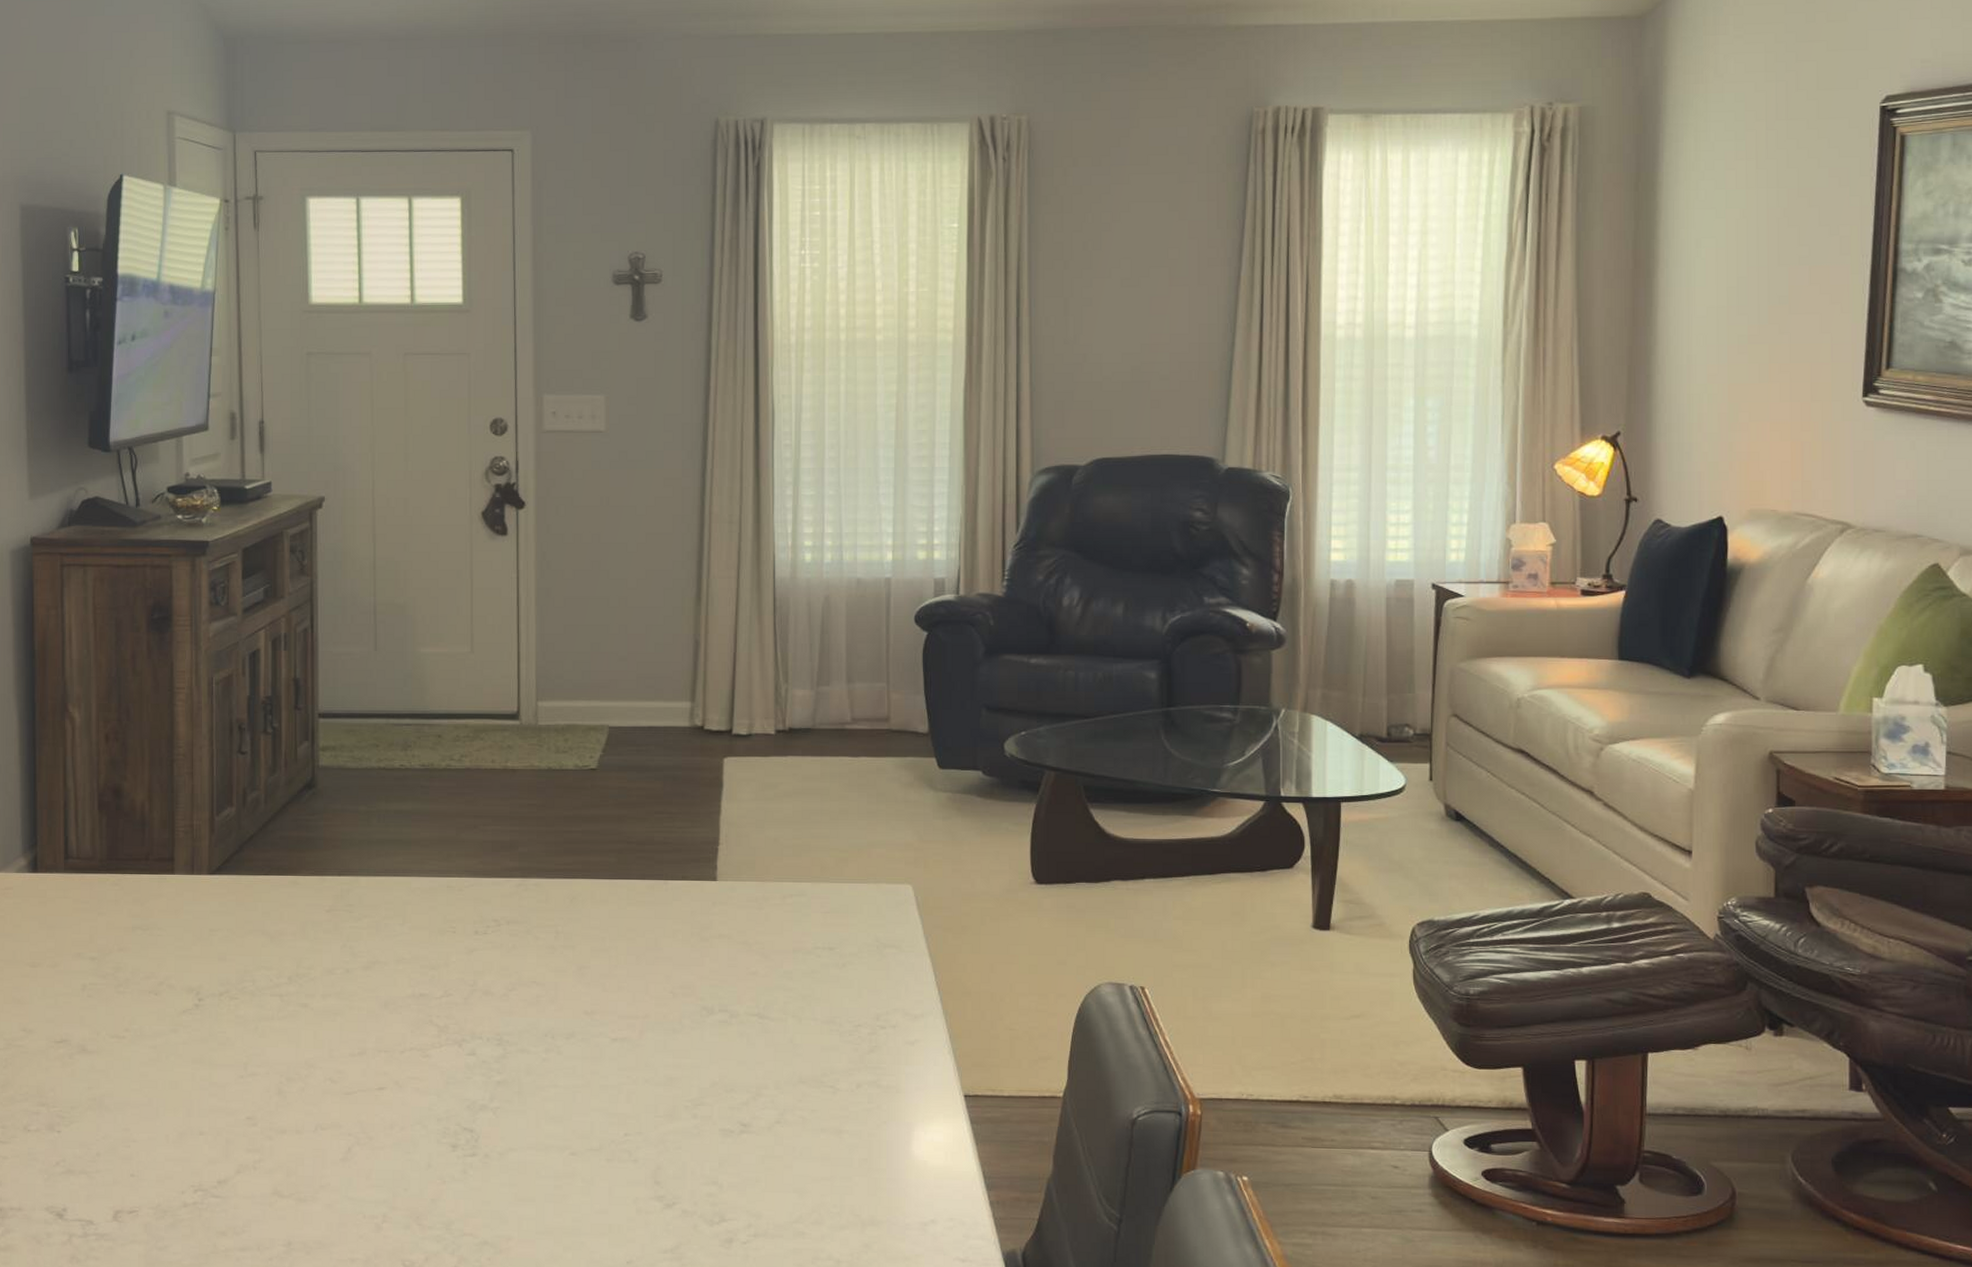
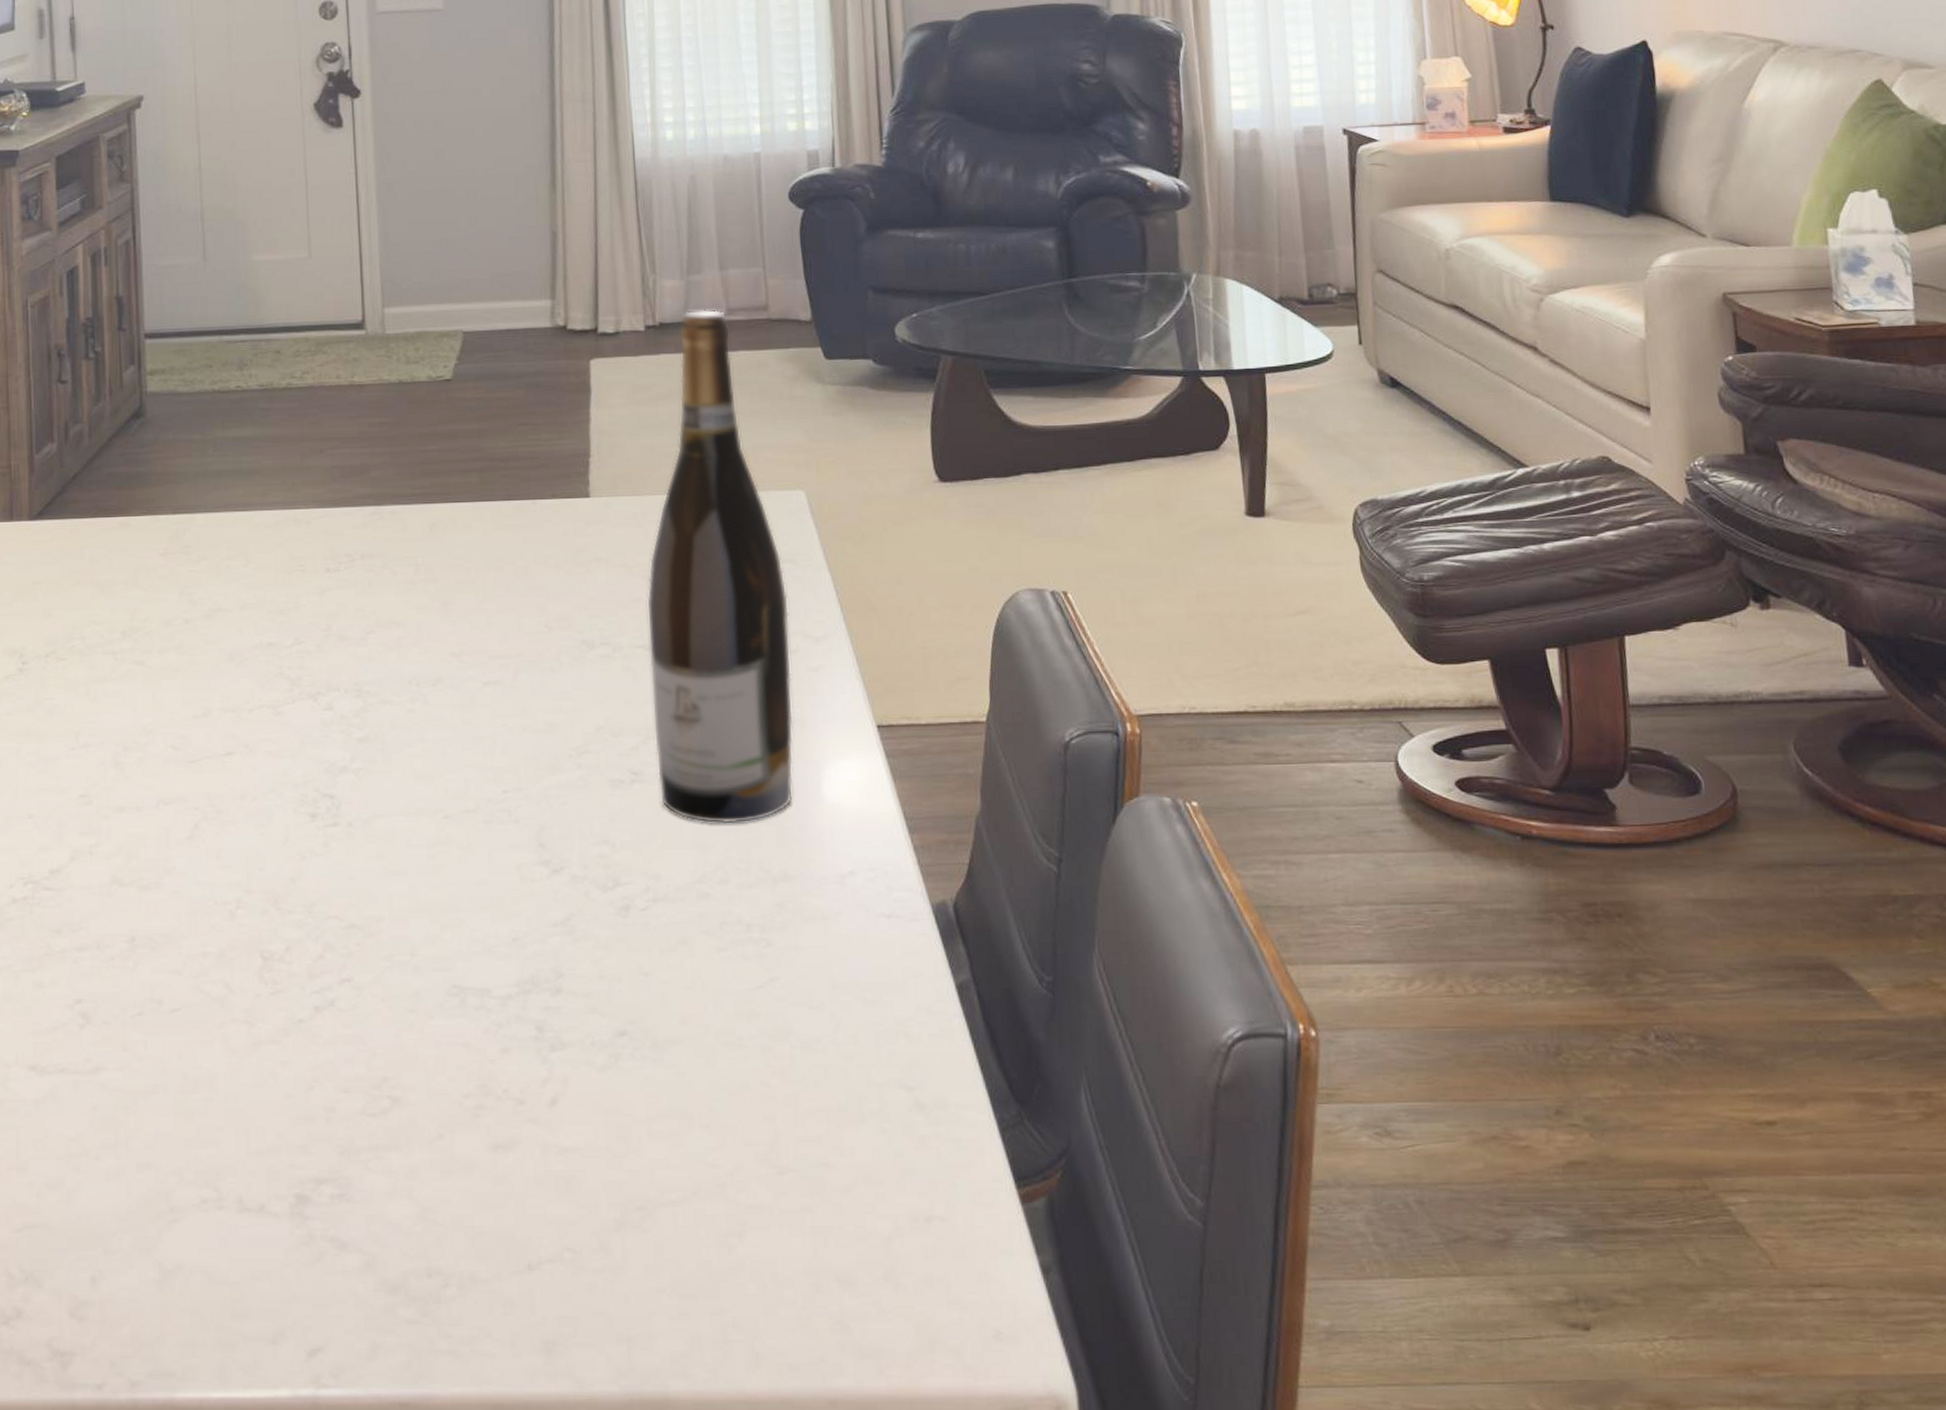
wine bottle: none [762,718,891,1174] -> present [646,309,794,824]

